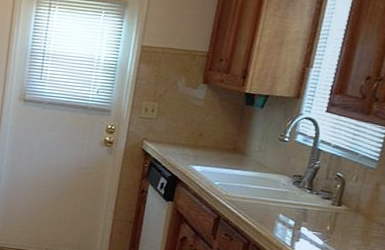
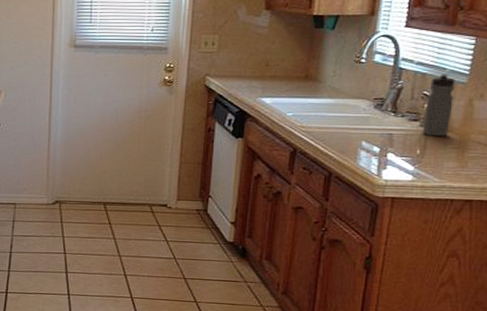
water bottle: none [333,158,366,216] -> present [421,74,455,137]

